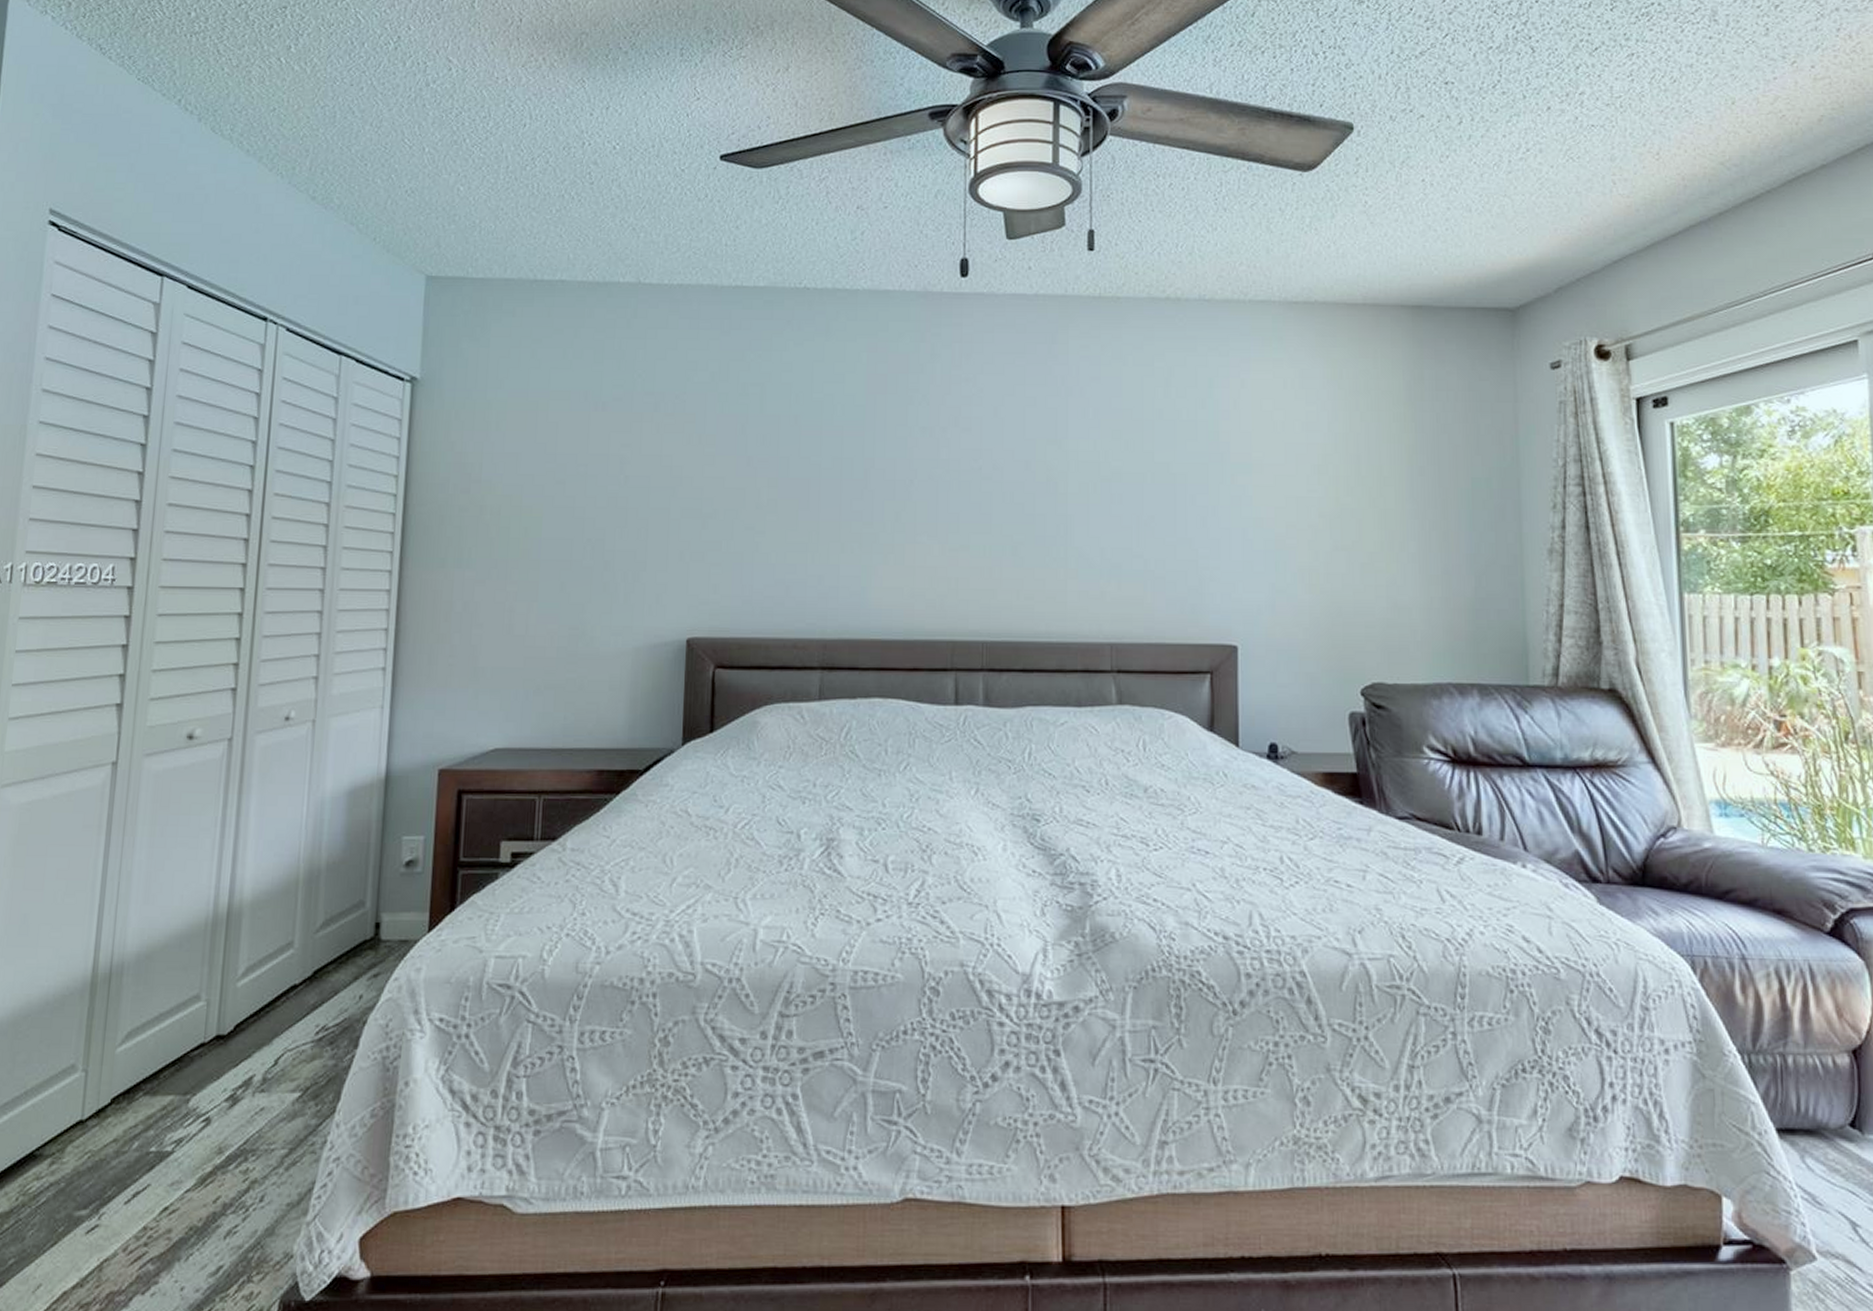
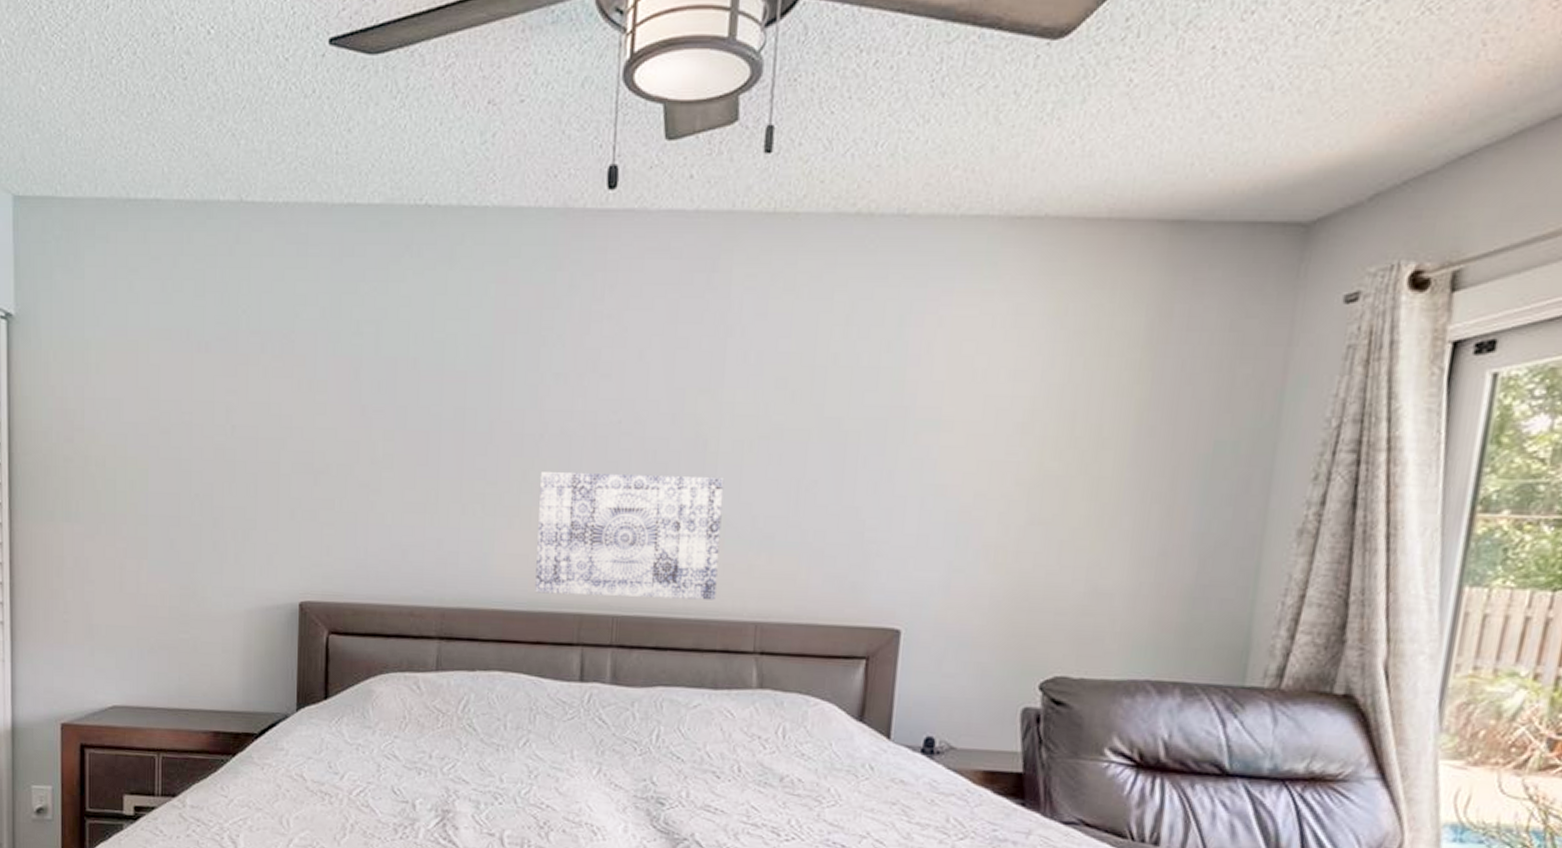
wall art: none [910,513,1074,625] -> present [535,472,725,600]

